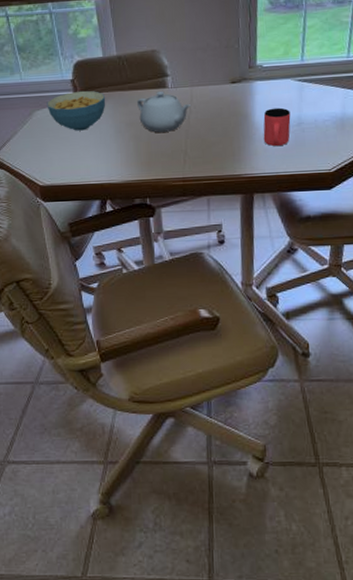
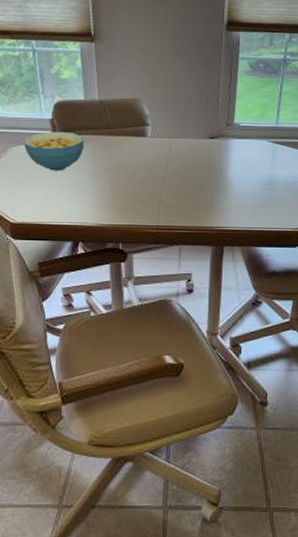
teapot: present [137,91,191,133] -> none [116,140,169,180]
cup: present [263,107,291,147] -> none [236,166,263,203]

